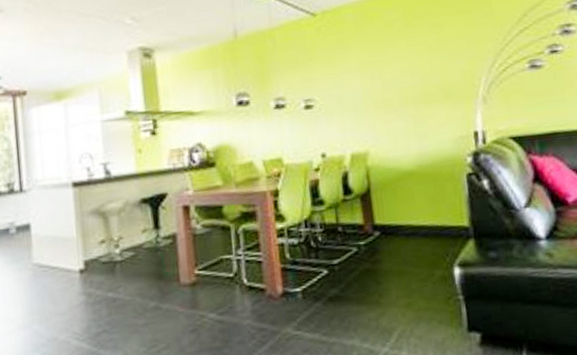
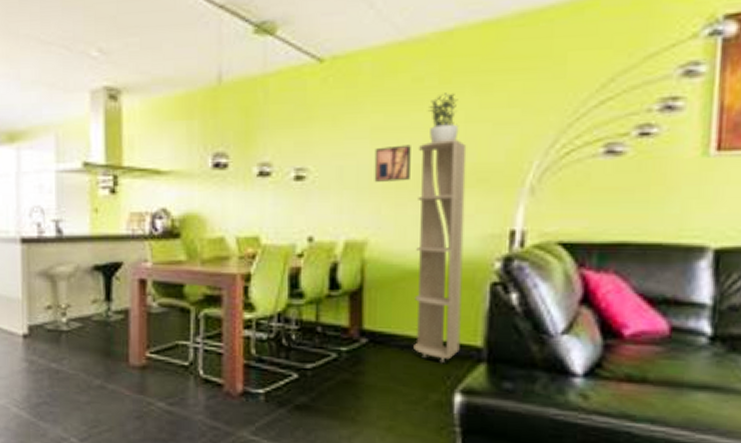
wall art: none [364,73,394,104] -> present [374,144,411,182]
shelving unit: none [396,66,452,243] -> present [413,138,467,363]
potted plant: none [399,32,425,71] -> present [427,93,459,144]

